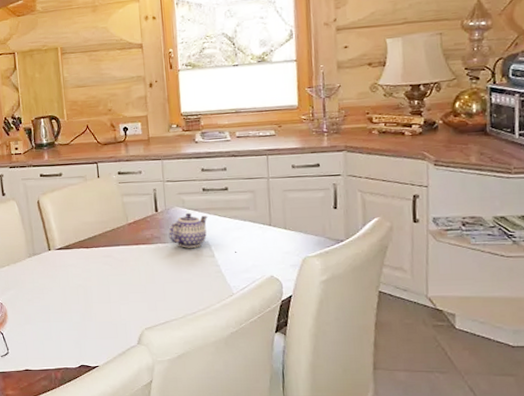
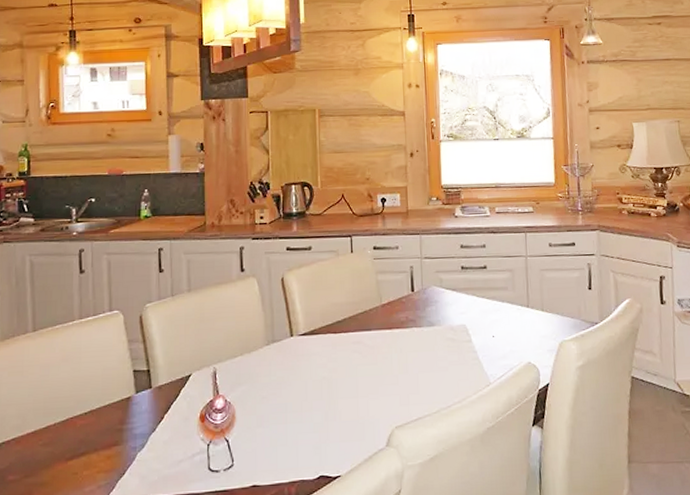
teapot: present [168,212,208,248] -> none [424,292,466,333]

